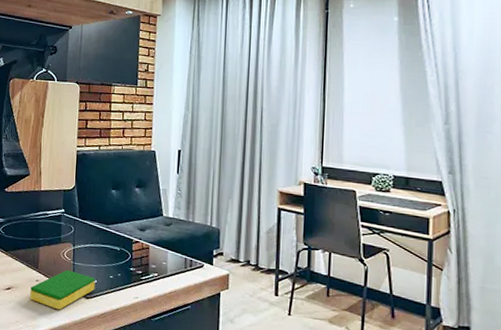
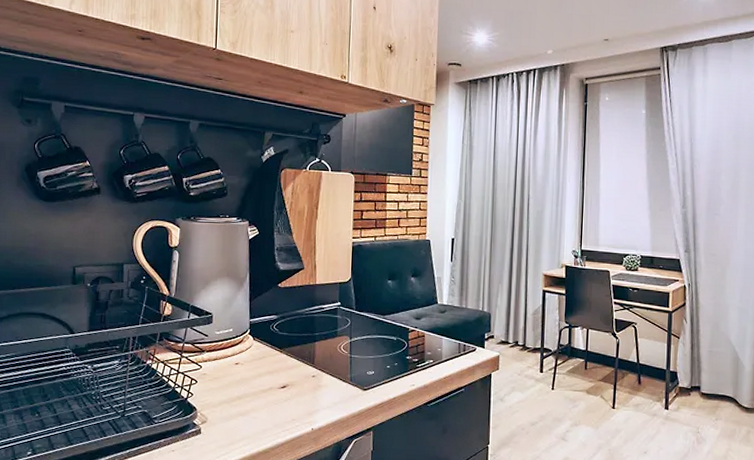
dish sponge: present [30,270,96,310] -> none [306,363,373,404]

